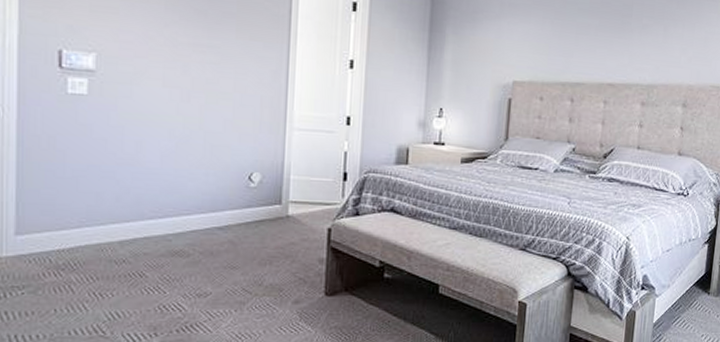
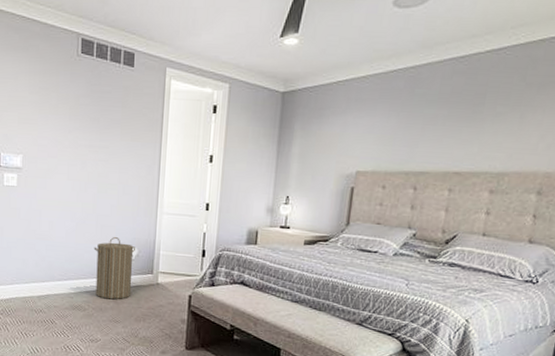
laundry hamper: none [200,160,257,240] -> present [94,237,135,300]

